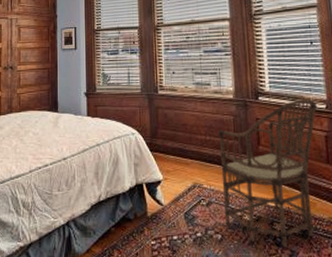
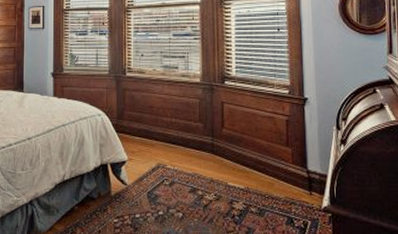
armchair: present [218,99,318,248] -> none [183,84,281,225]

